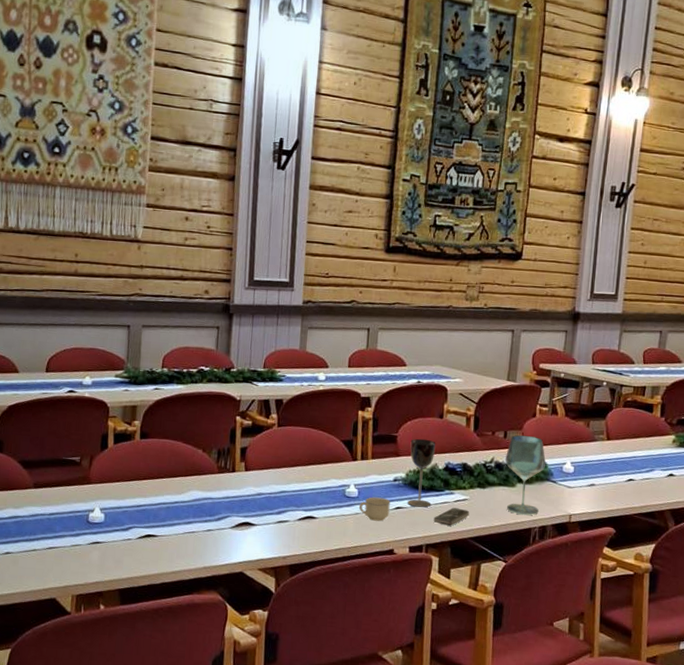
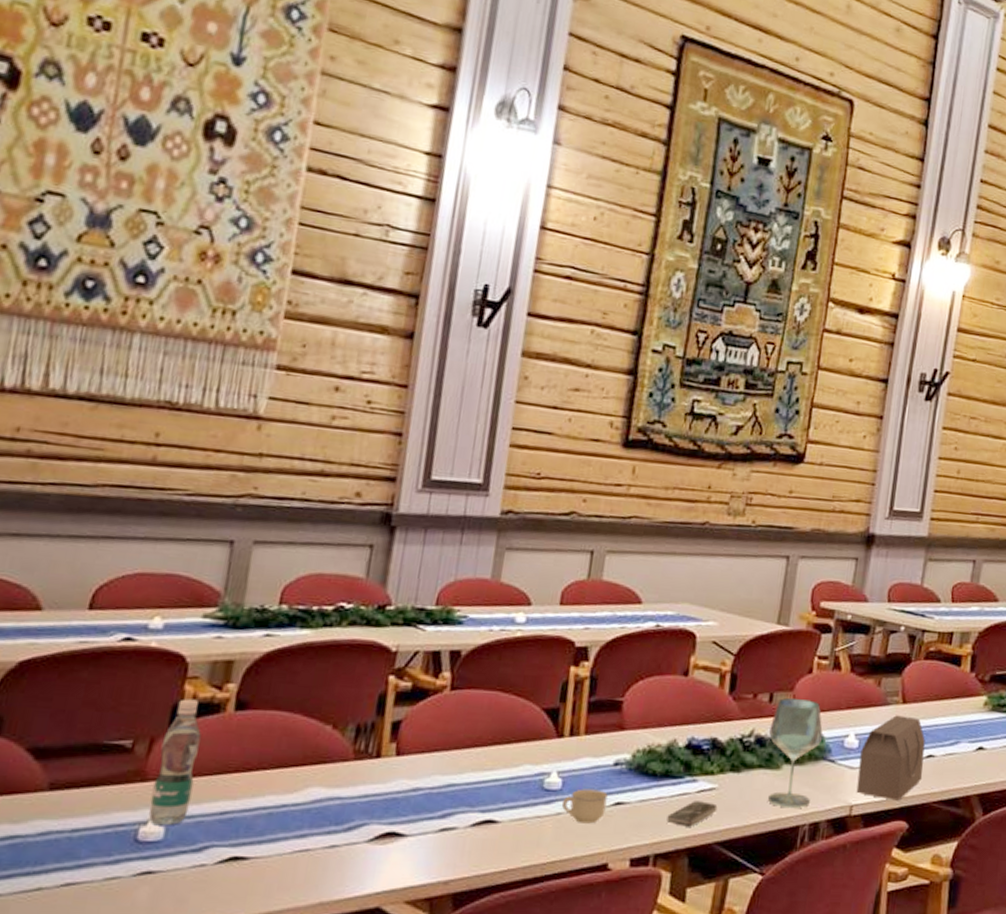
bottle: none [94,431,122,513] -> present [148,699,203,826]
wine glass: present [408,438,436,507] -> none [632,704,677,802]
shopping bag: none [574,449,626,512] -> present [856,715,925,801]

